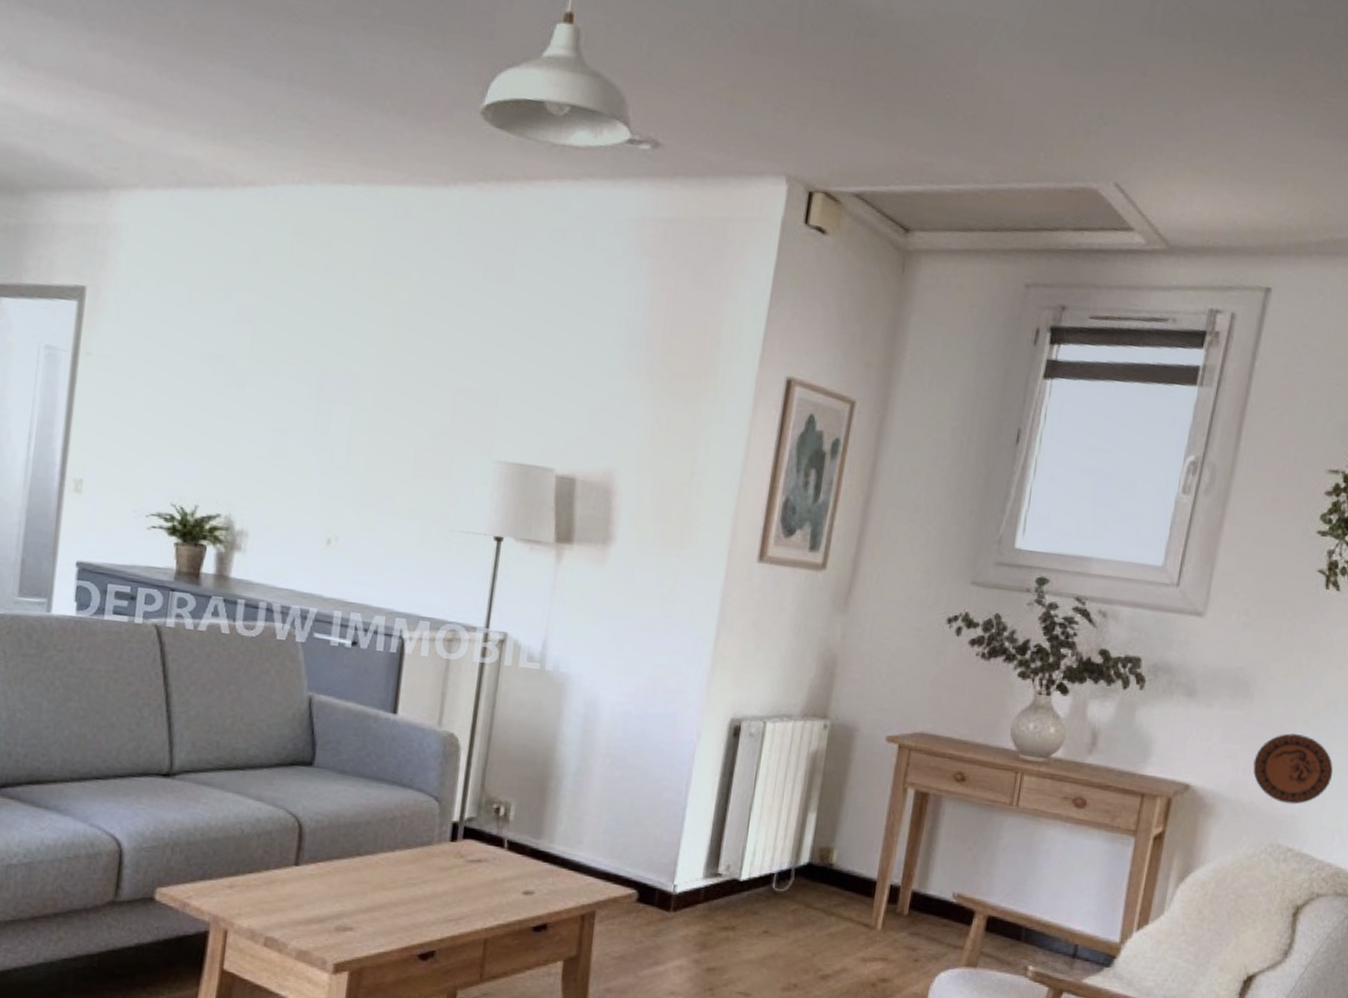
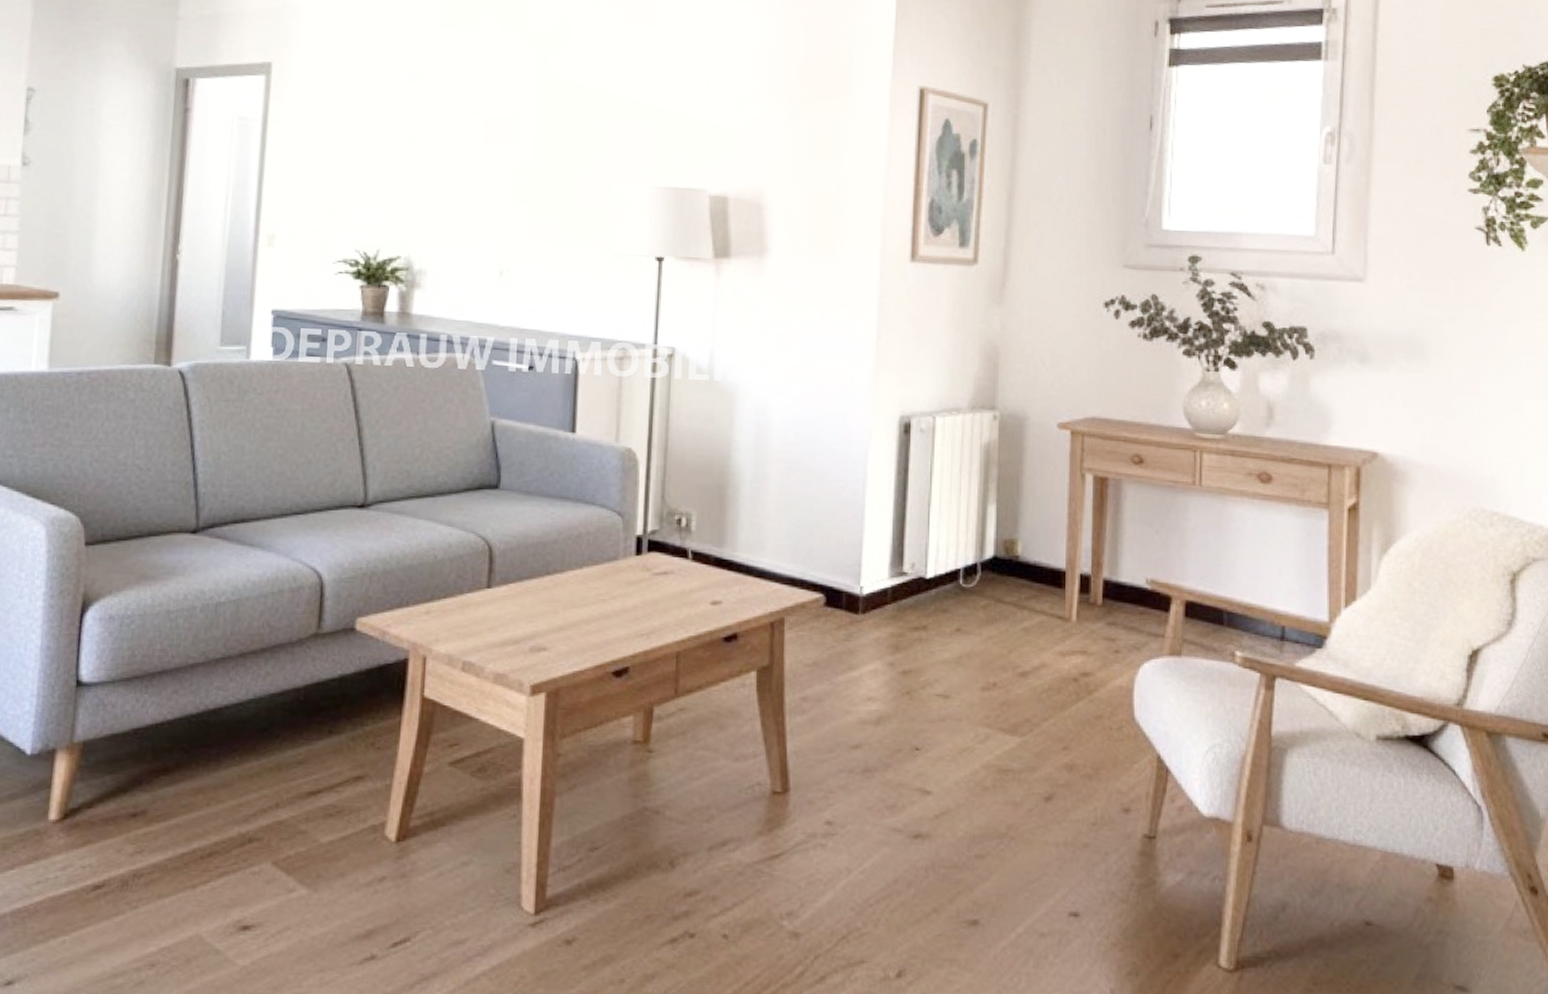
decorative plate: present [1253,733,1333,805] -> none [1441,393,1527,466]

